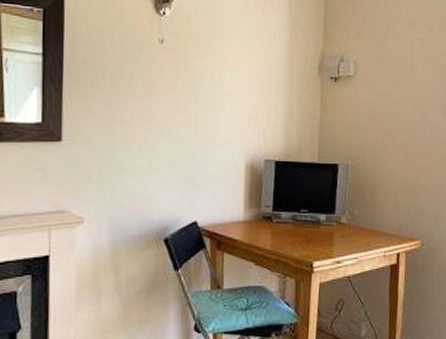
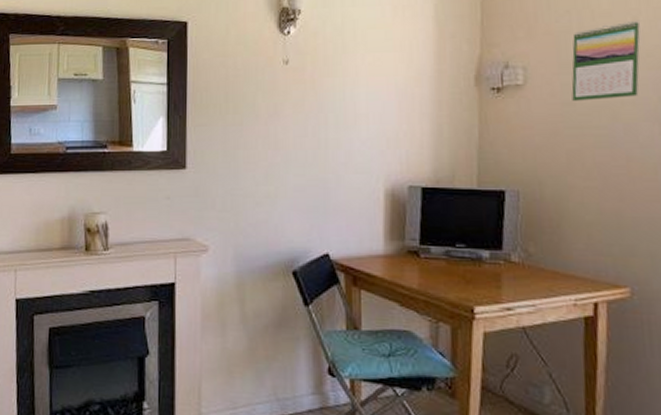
calendar: none [387,30,434,92] -> present [571,20,641,101]

